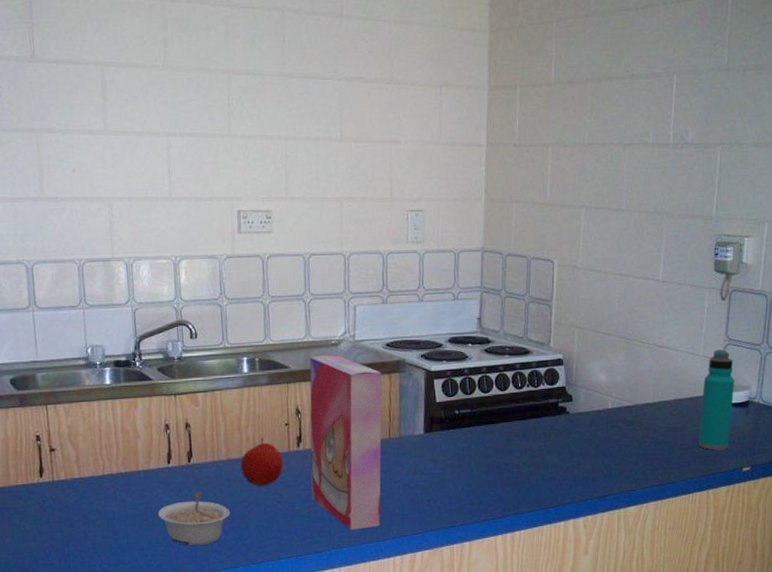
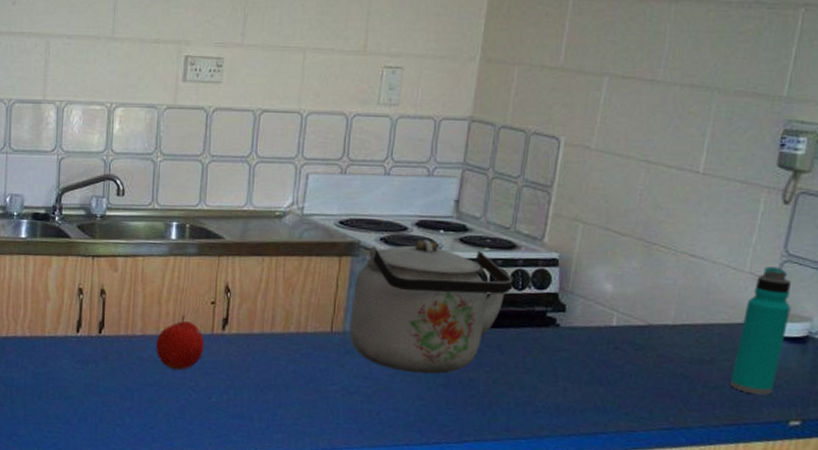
legume: present [157,491,230,546] -> none [59,367,139,428]
cereal box: present [309,354,382,530] -> none [231,227,331,434]
kettle: none [403,353,530,465] -> present [349,240,513,374]

